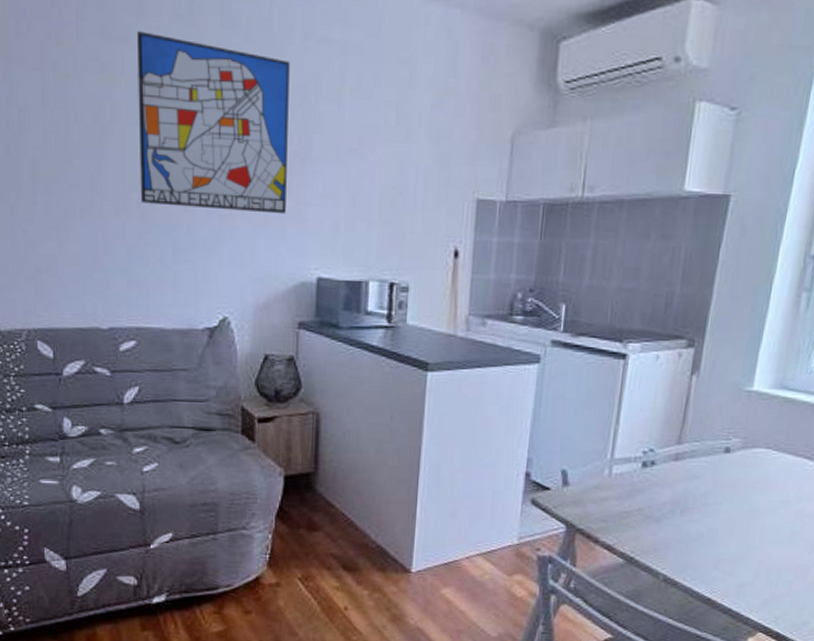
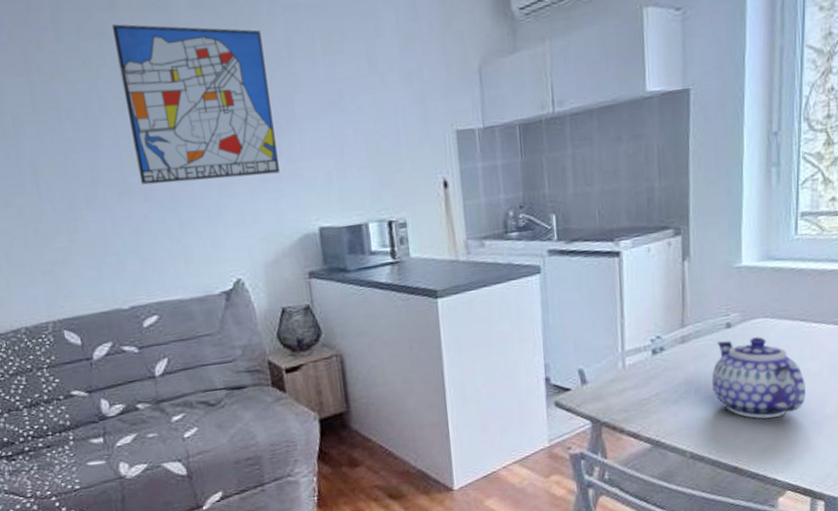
teapot: none [699,464,798,555] -> present [712,337,805,419]

